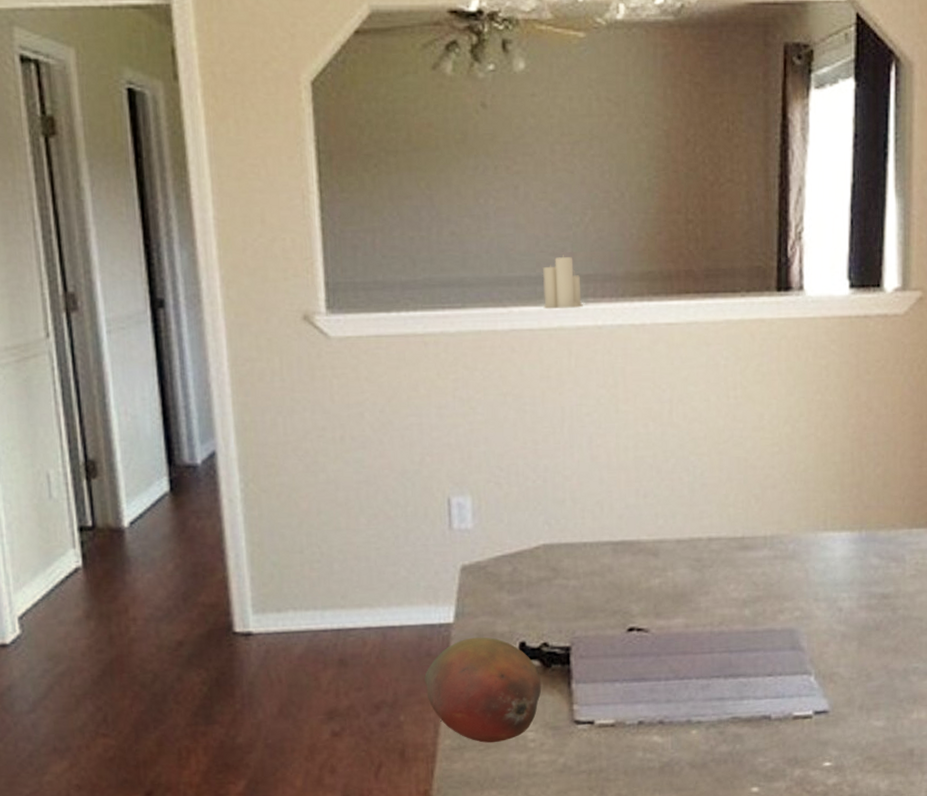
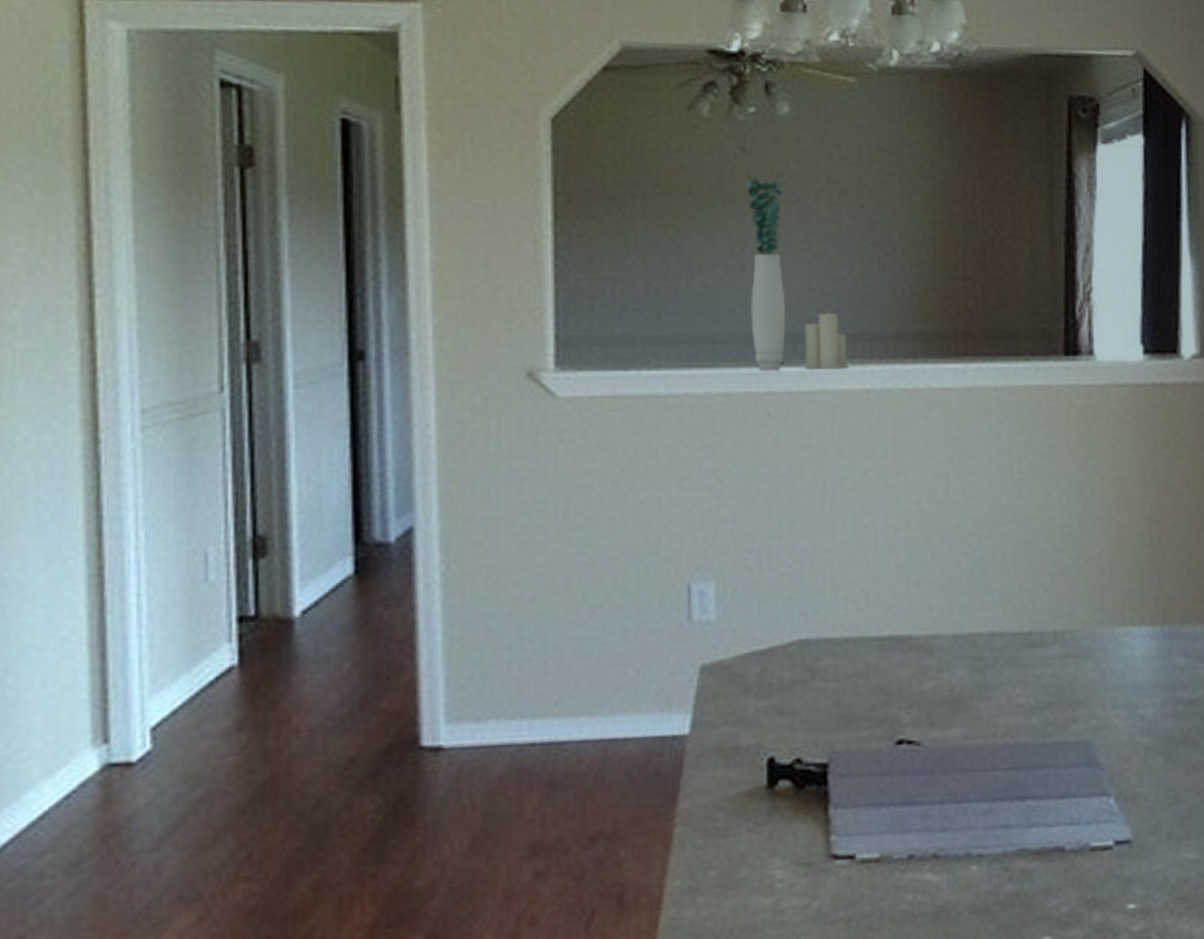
fruit: present [424,637,542,743] -> none [652,751,793,884]
vase: none [486,126,527,312] -> present [744,171,786,372]

